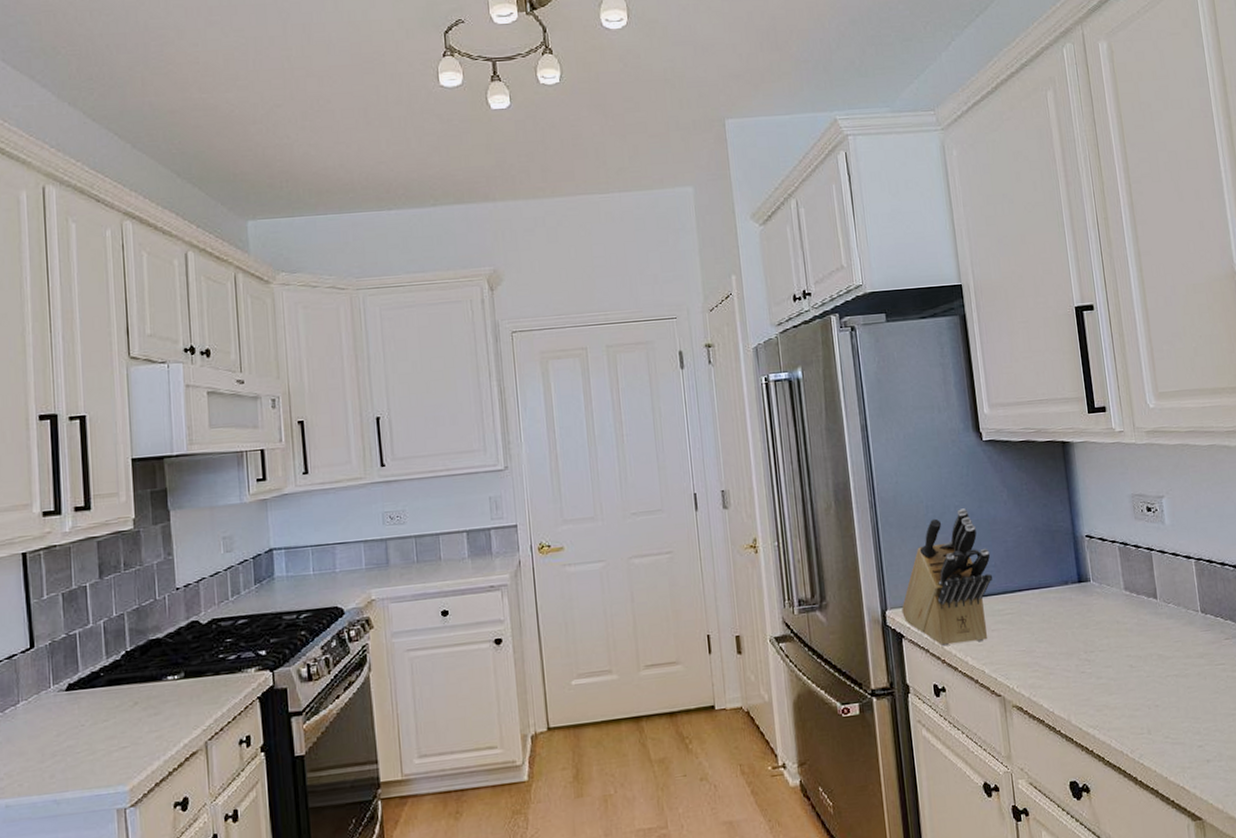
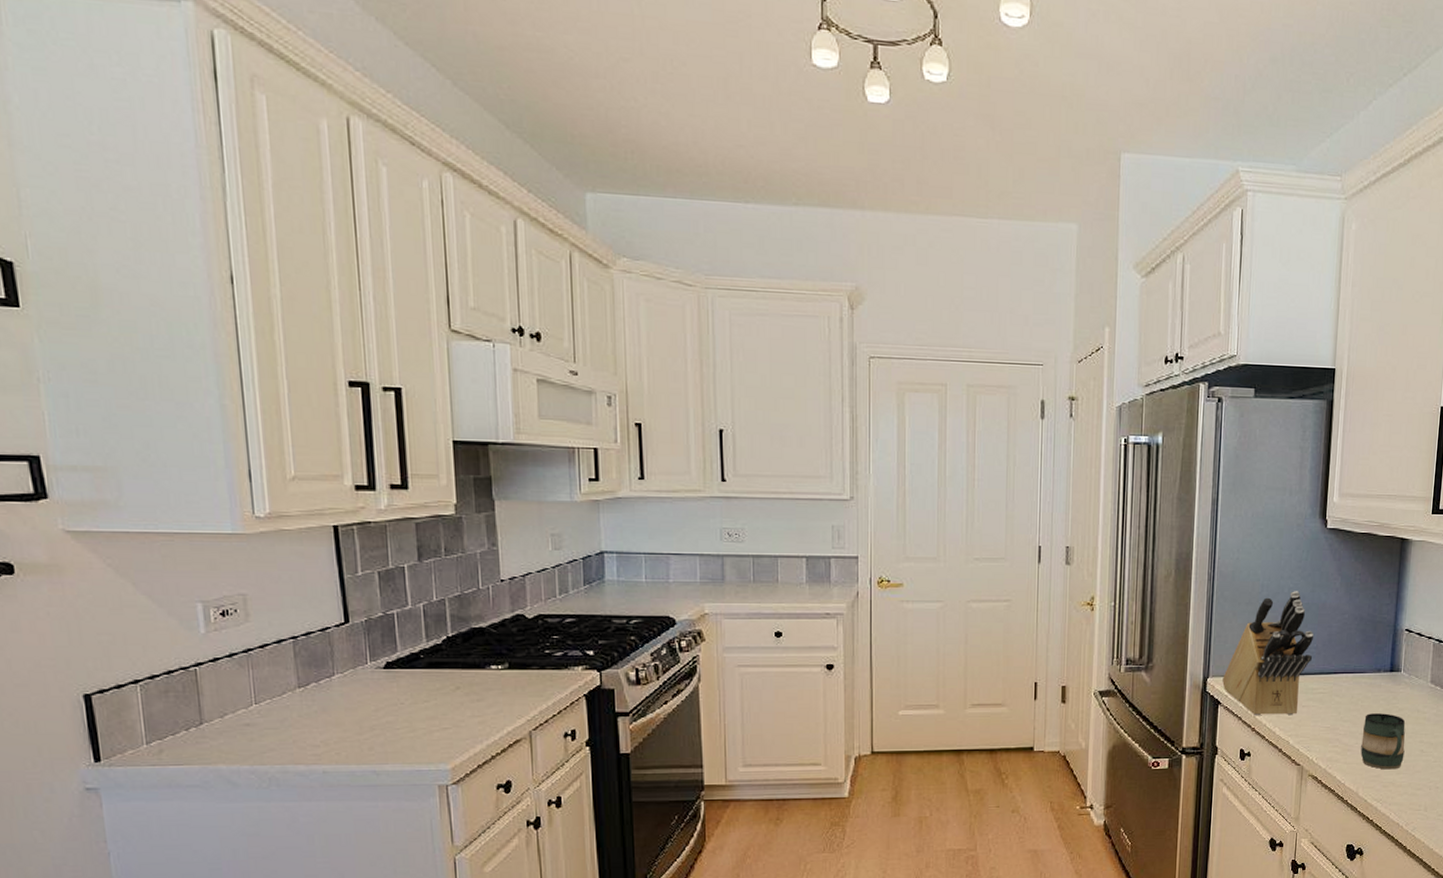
mug: none [1061,628,1113,692] -> present [1360,713,1406,770]

